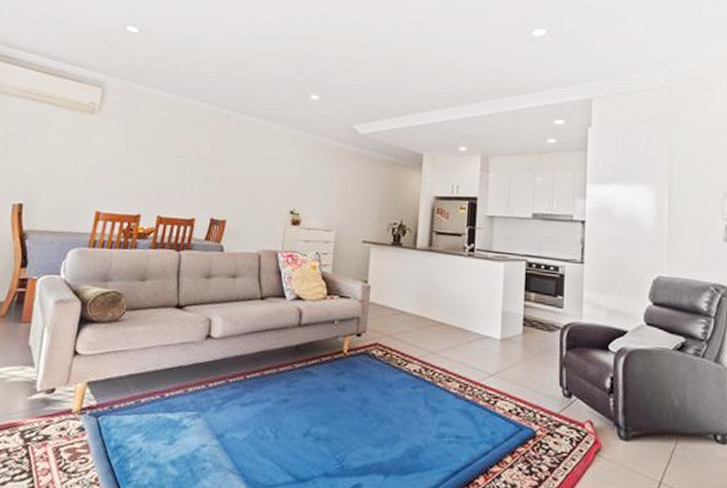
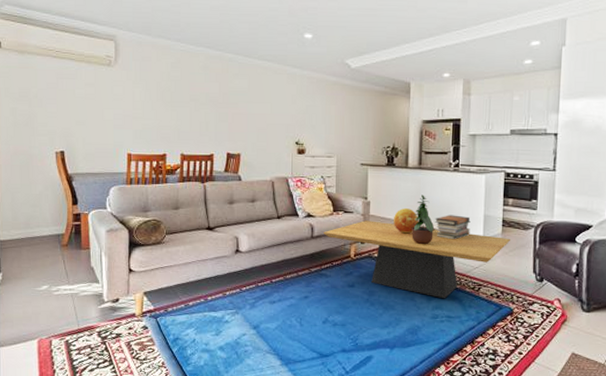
coffee table: none [313,308,534,413] -> present [324,220,511,299]
decorative sphere: none [396,296,427,328] -> present [393,208,419,234]
potted plant: none [416,281,446,343] -> present [411,194,436,245]
book stack: none [445,307,486,339] -> present [435,215,471,240]

